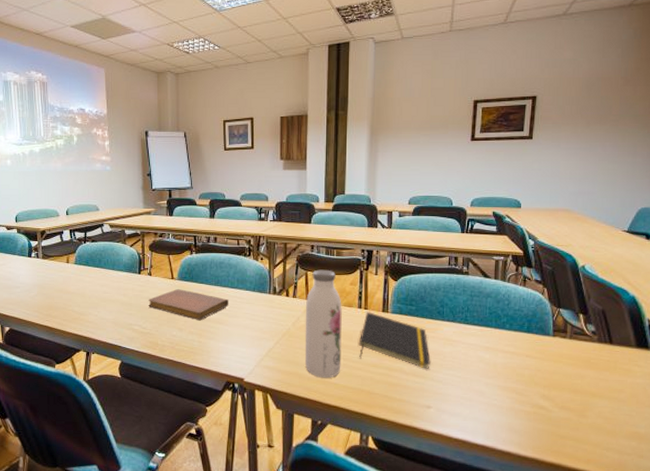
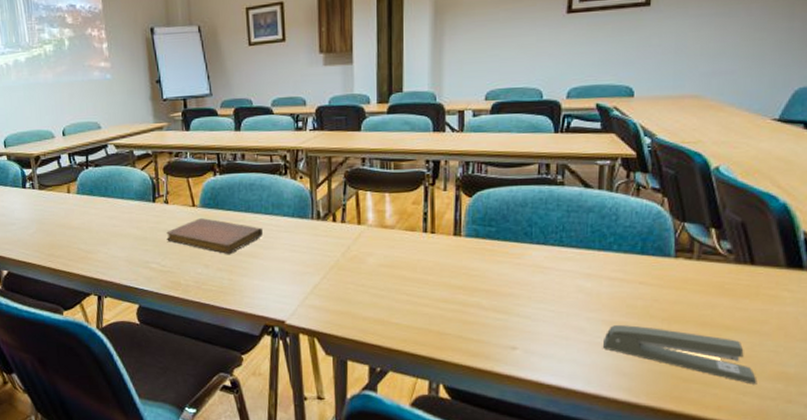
water bottle: present [305,269,342,378] -> none [357,187,404,318]
notepad: present [358,312,431,369] -> none [424,236,516,303]
stapler: none [498,390,617,442] -> present [602,325,758,384]

